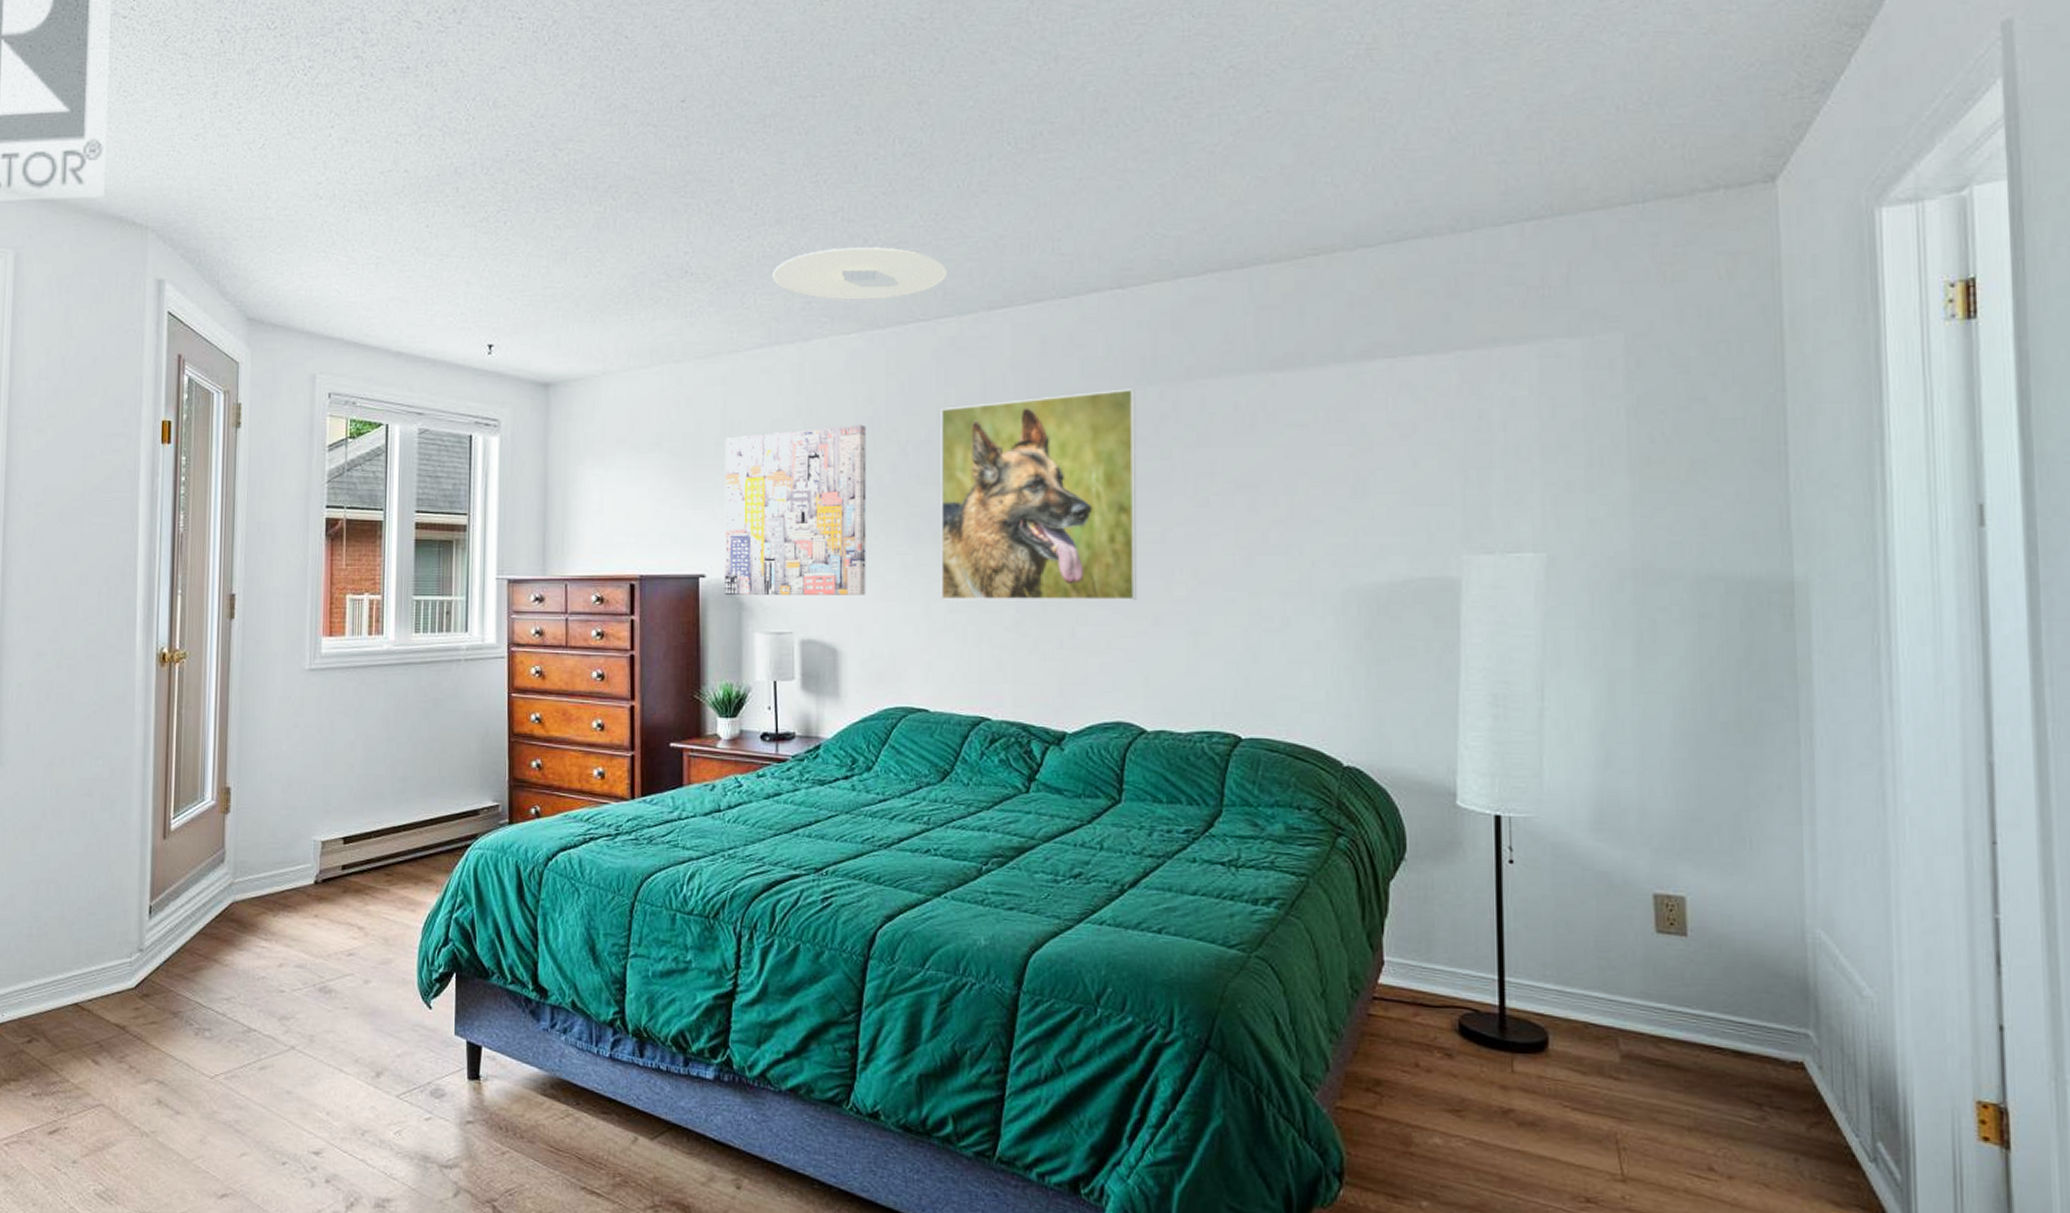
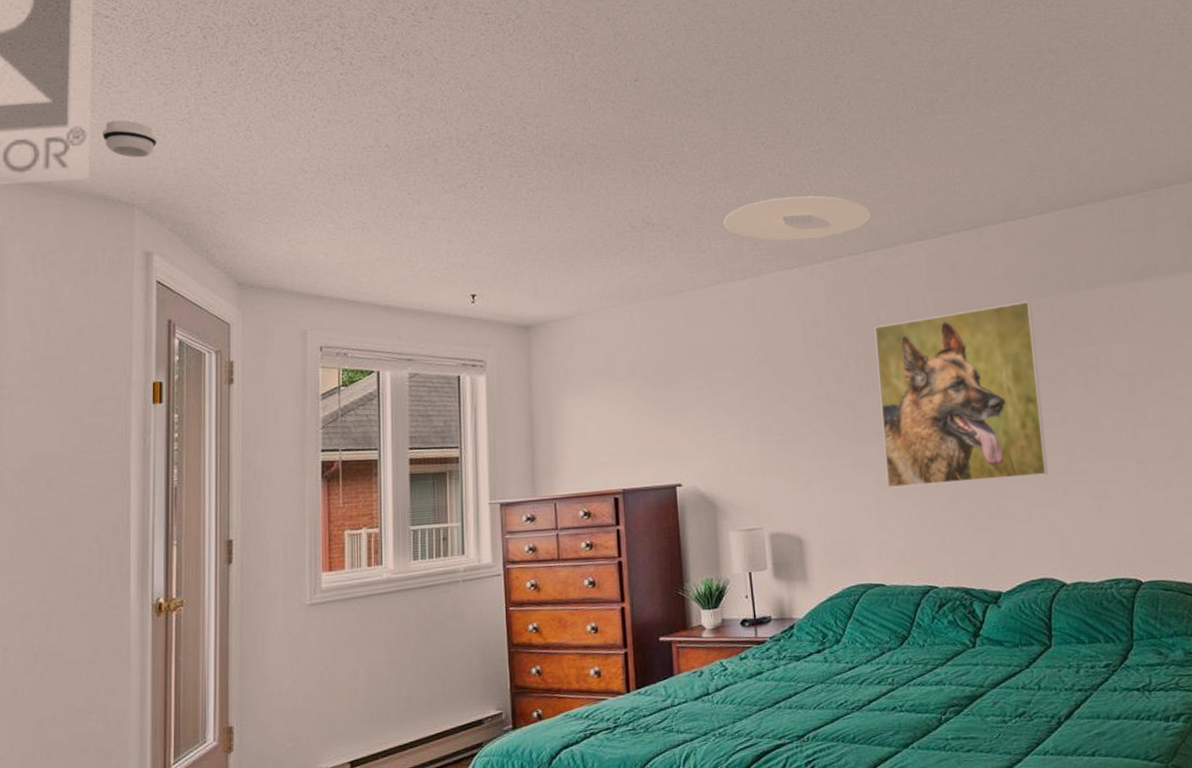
smoke detector: none [118,133,172,176] -> present [102,120,157,158]
wall art: present [724,424,867,596] -> none [691,344,824,501]

